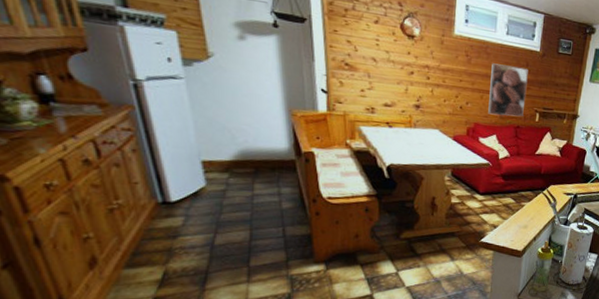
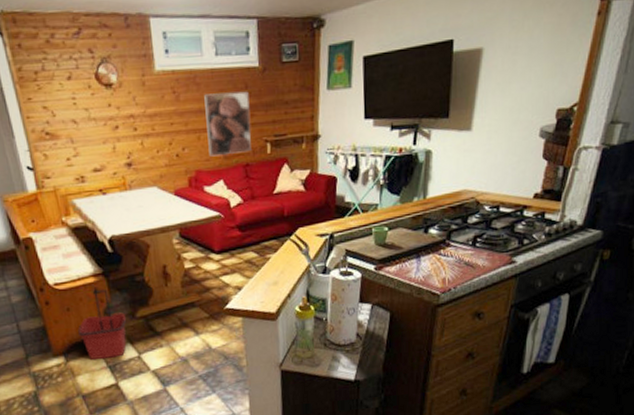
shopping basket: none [343,209,390,271] -> present [78,288,127,360]

